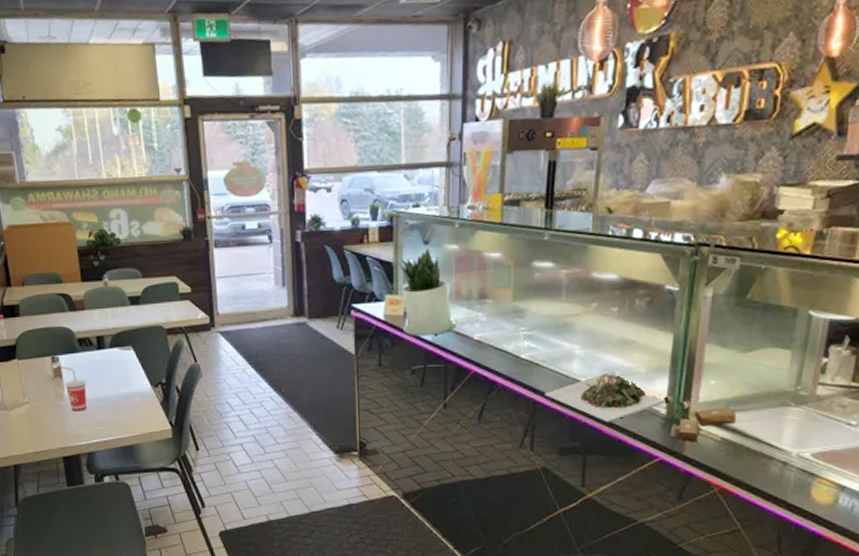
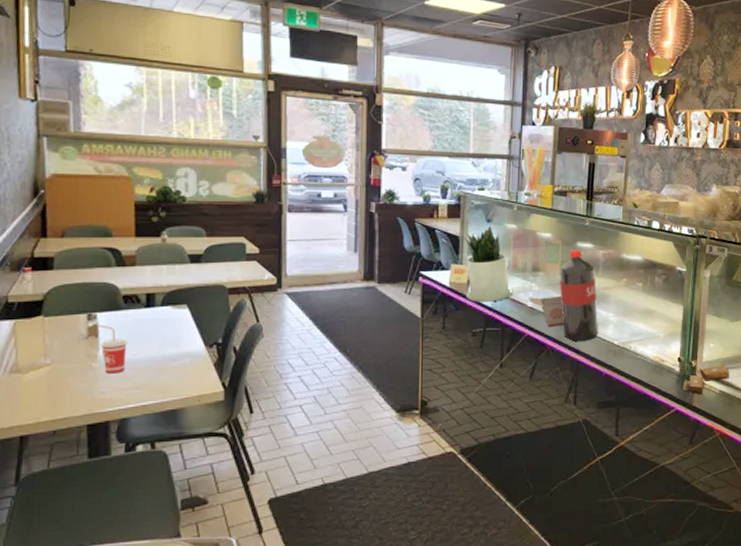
takeout container: none [475,326,519,362] -> present [528,296,565,326]
pop: none [511,270,561,379] -> present [559,249,599,341]
salad: present [545,369,667,422] -> none [586,334,680,379]

